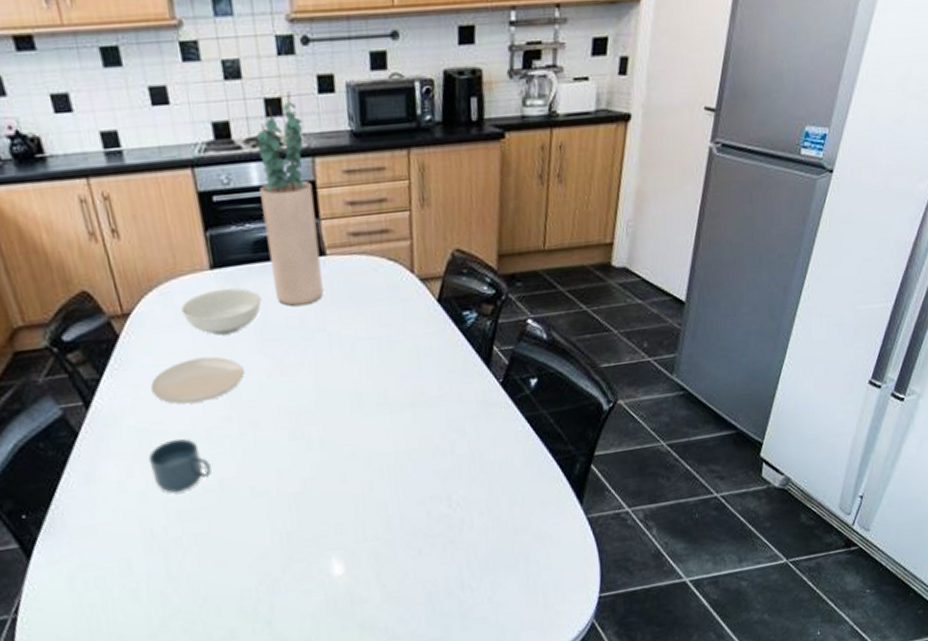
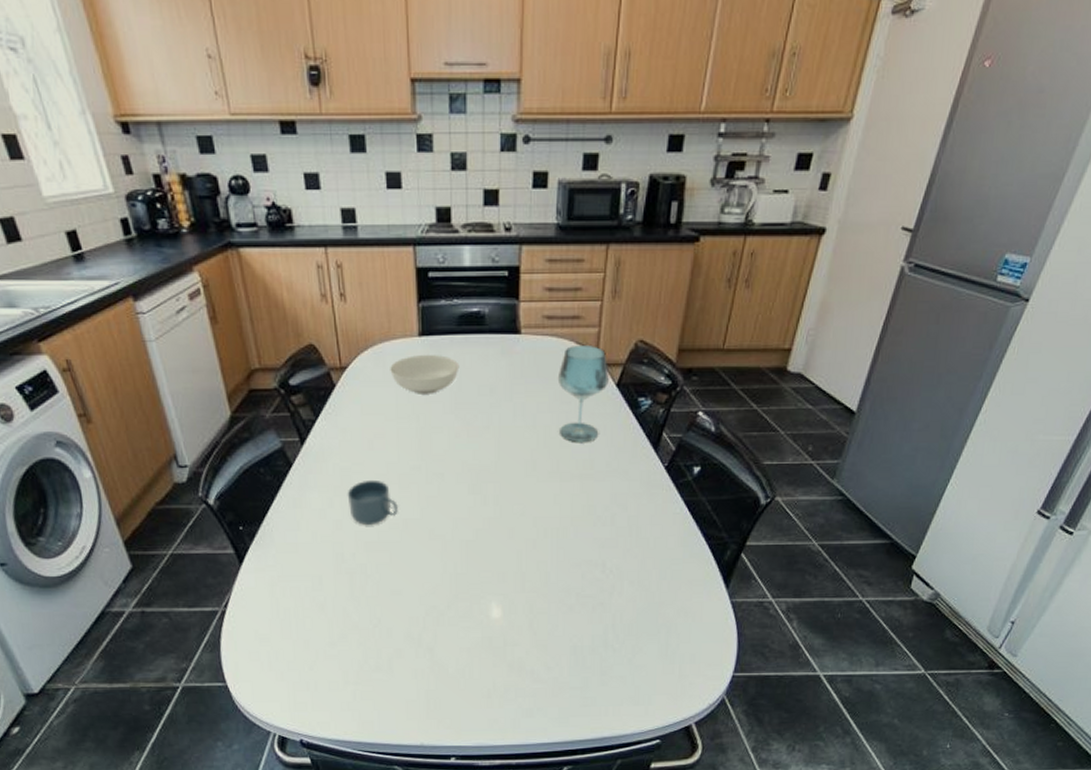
plate: present [150,356,244,405] -> none [356,412,436,451]
vase: present [256,91,324,306] -> none [470,184,517,376]
wine glass: none [372,260,429,368] -> present [557,344,609,442]

